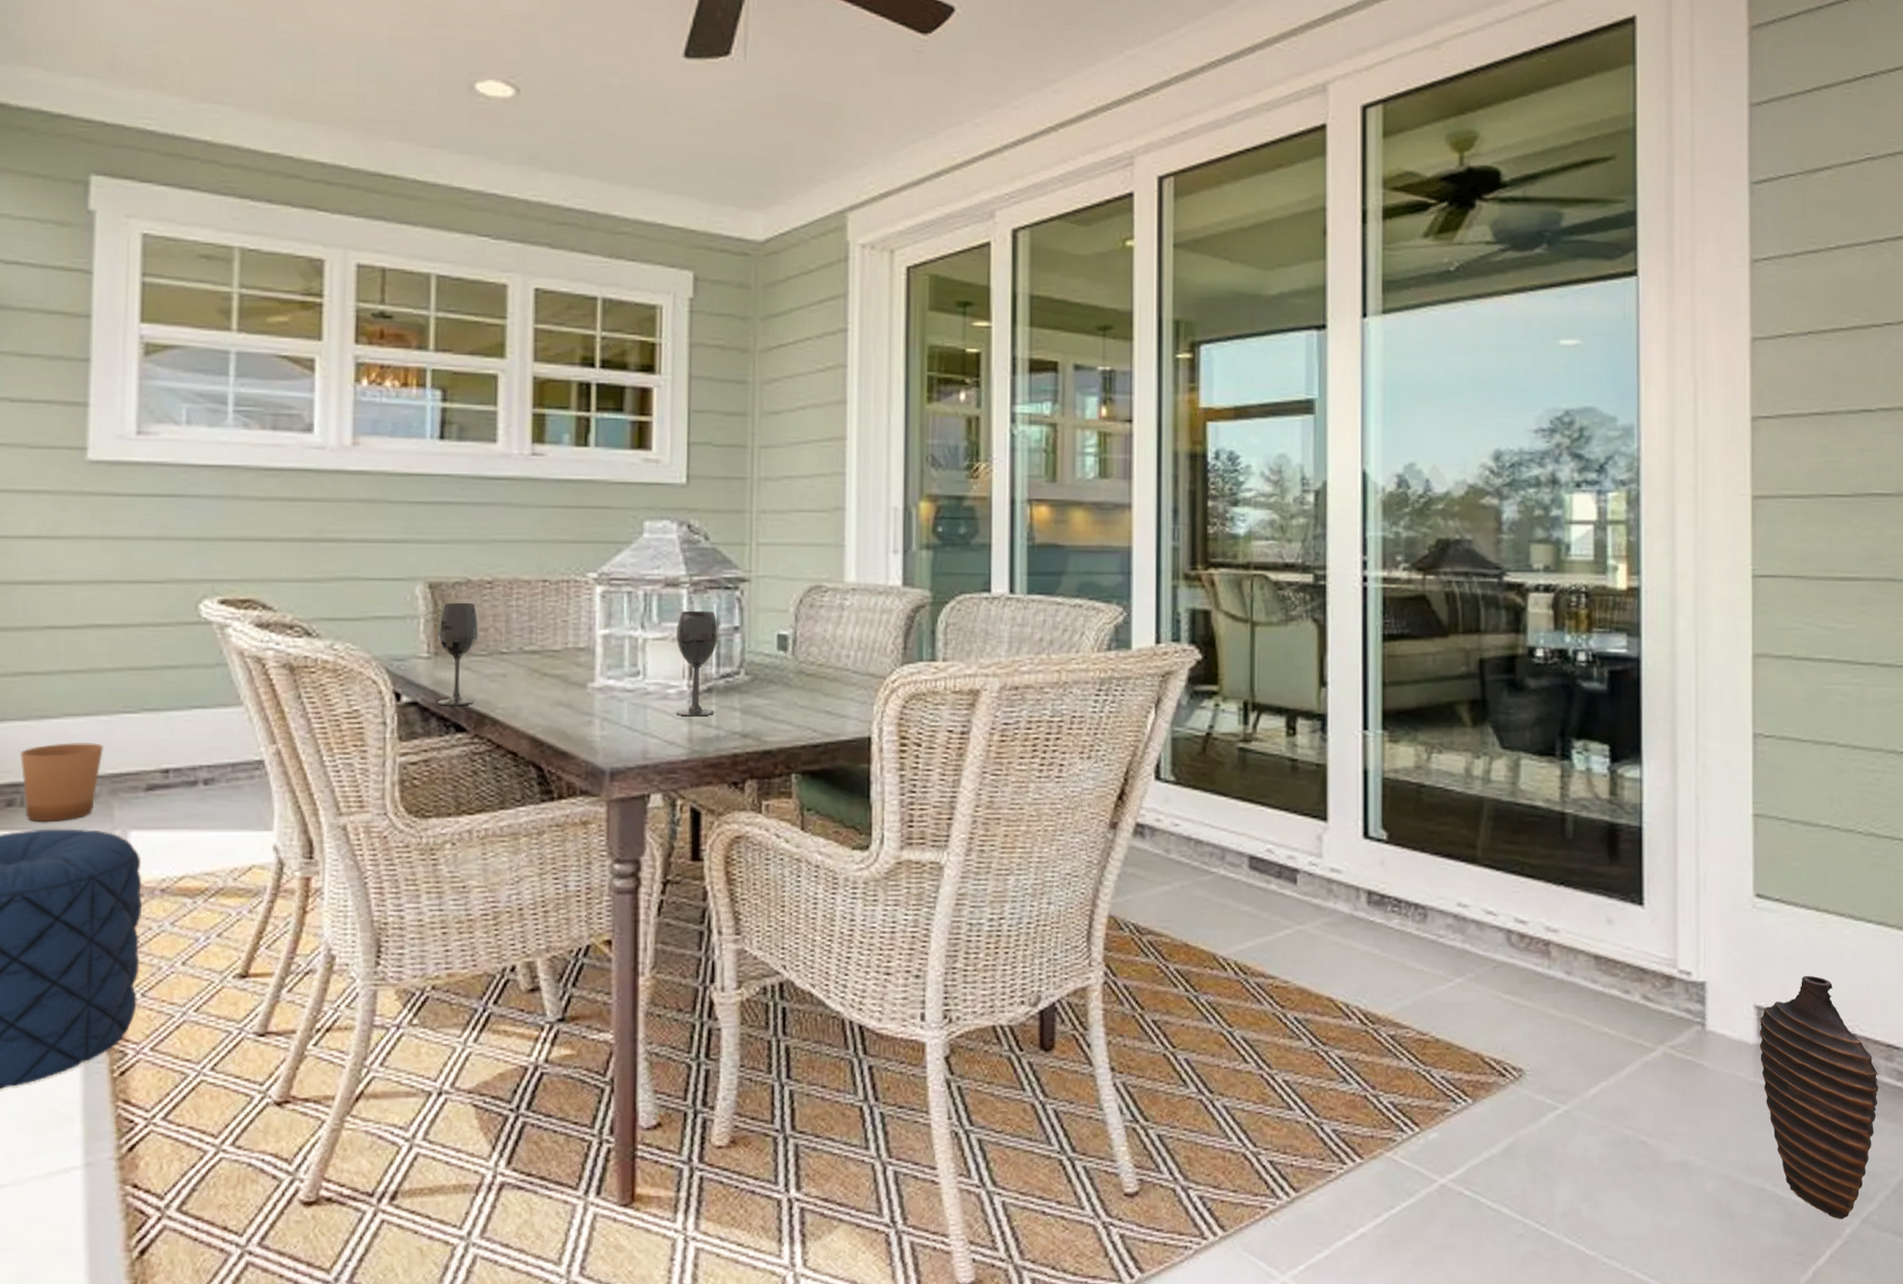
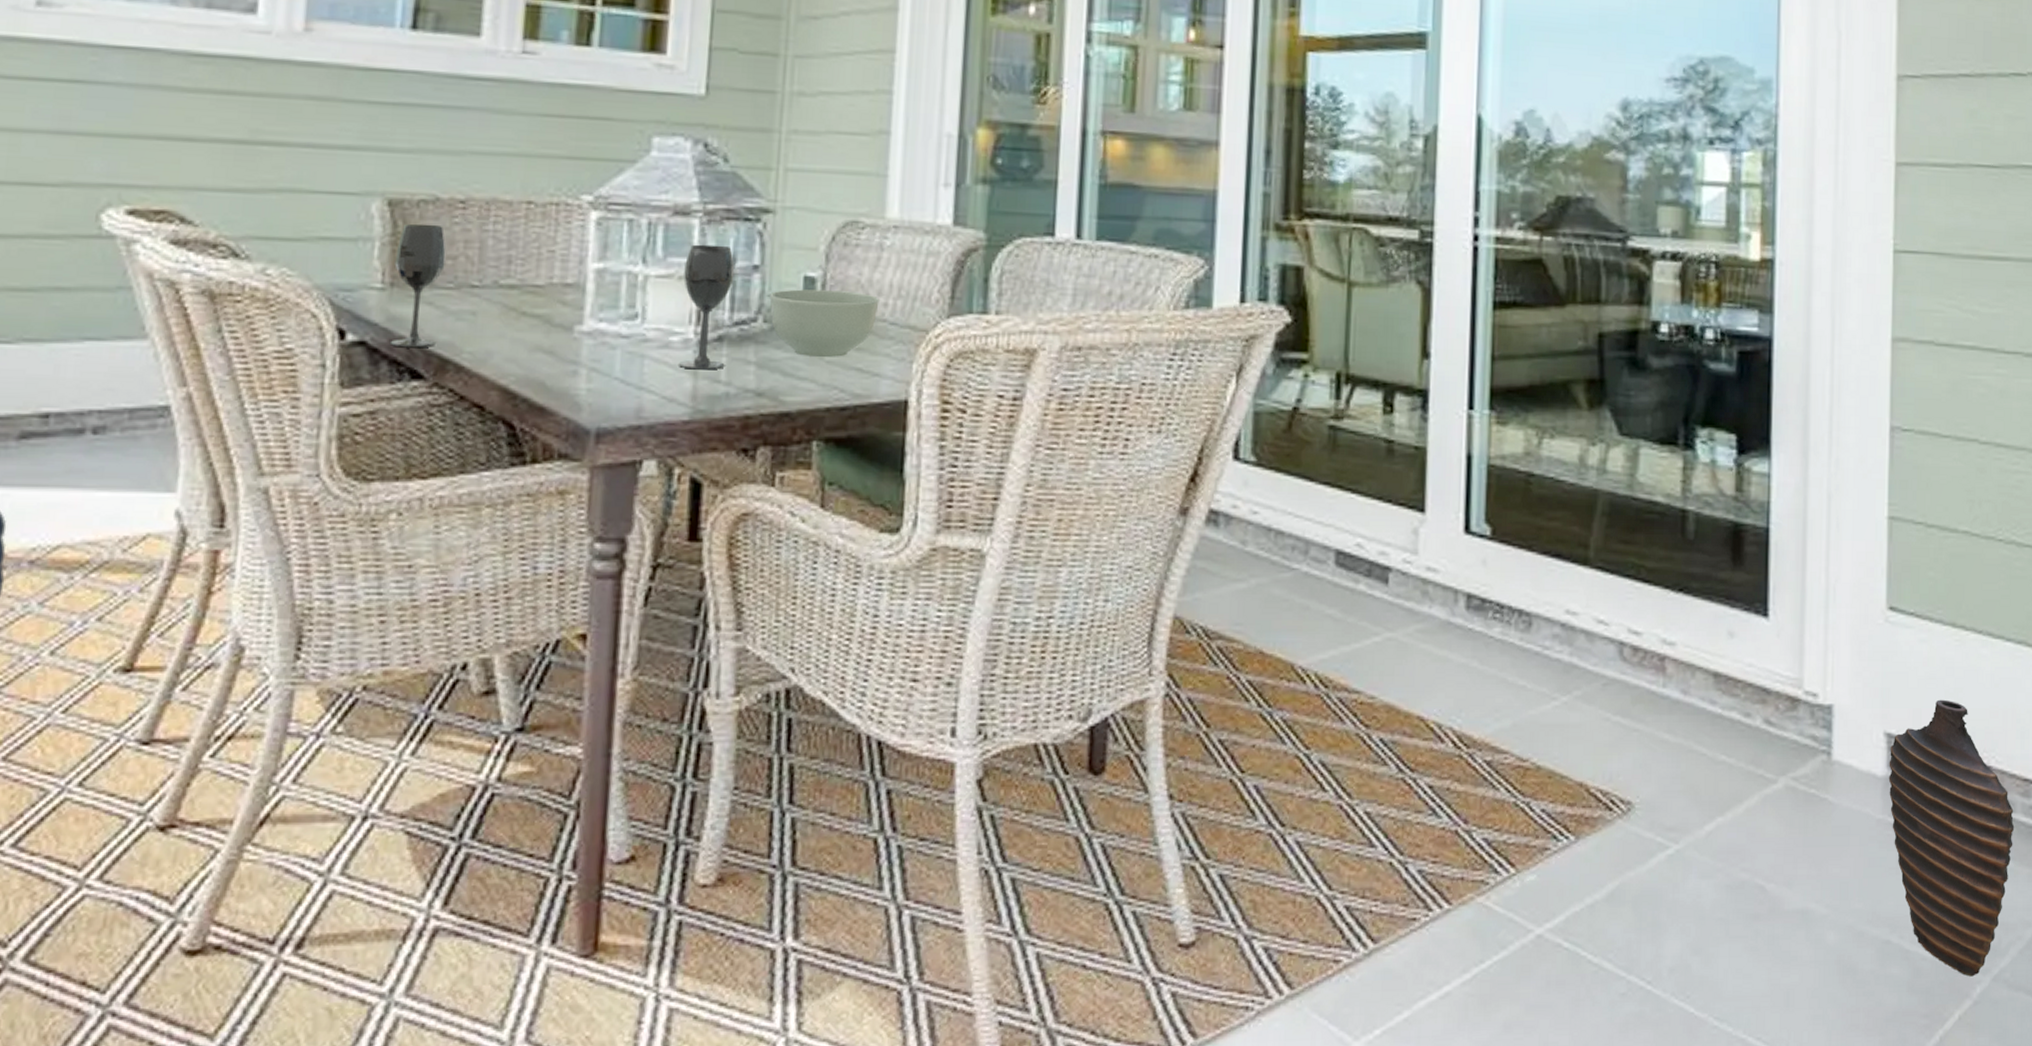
bowl: none [749,646,842,702] -> present [769,289,879,357]

